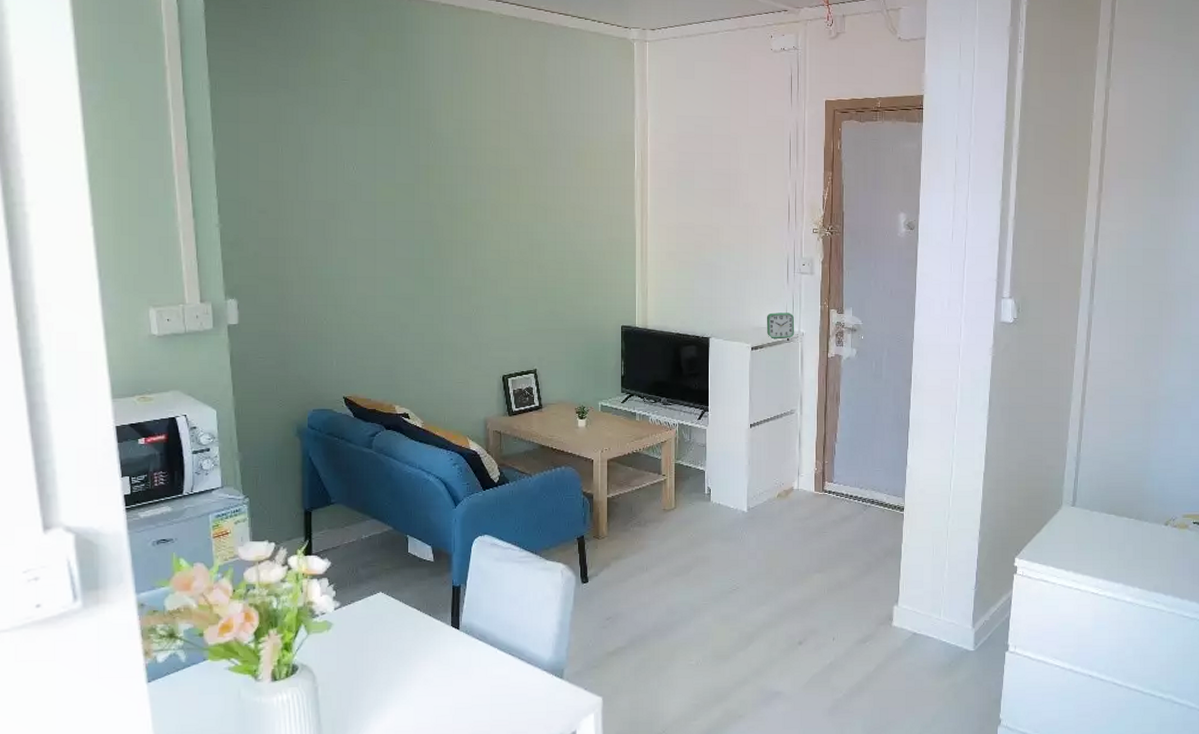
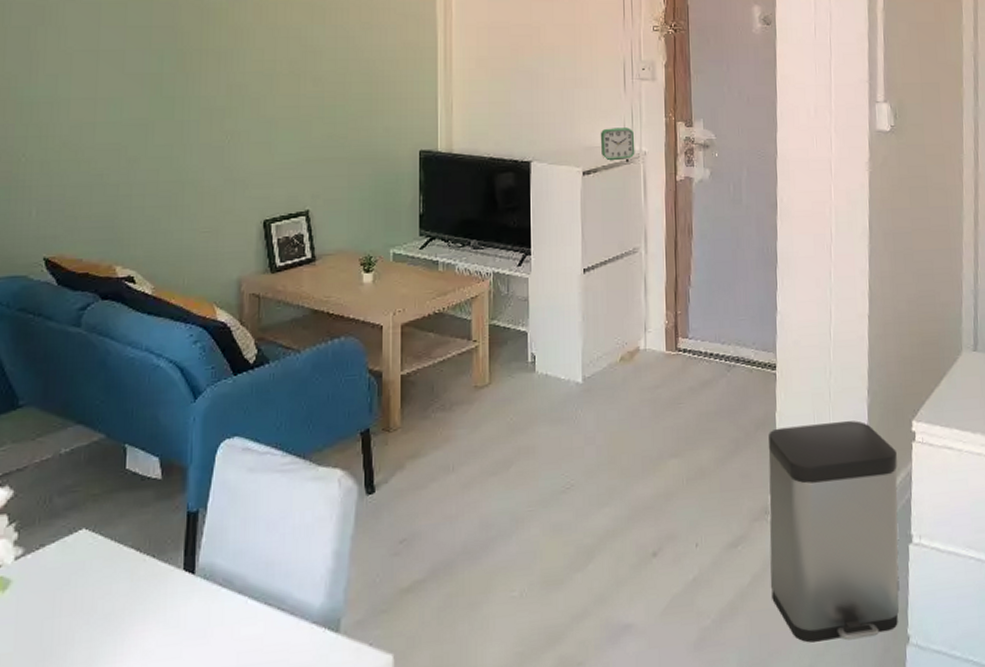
pedal bin: none [891,555,1000,718] -> present [768,421,899,643]

